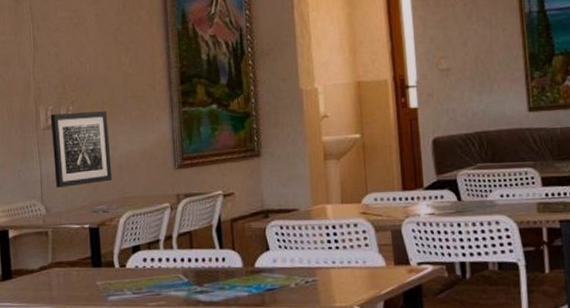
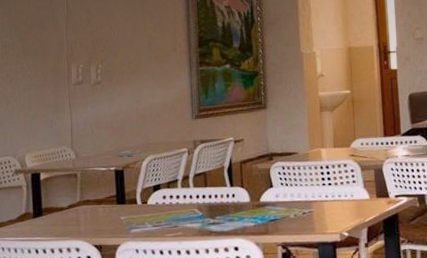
wall art: present [50,111,113,188] -> none [81,69,137,135]

